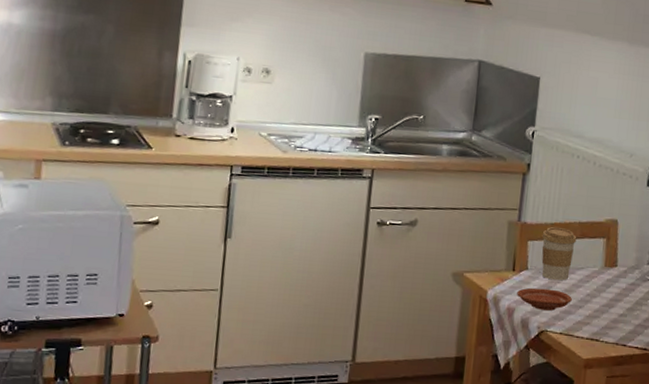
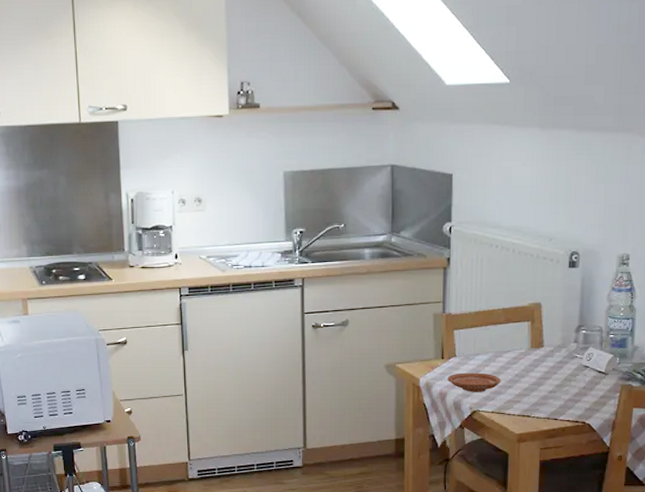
coffee cup: present [541,226,577,281] -> none [467,314,502,364]

